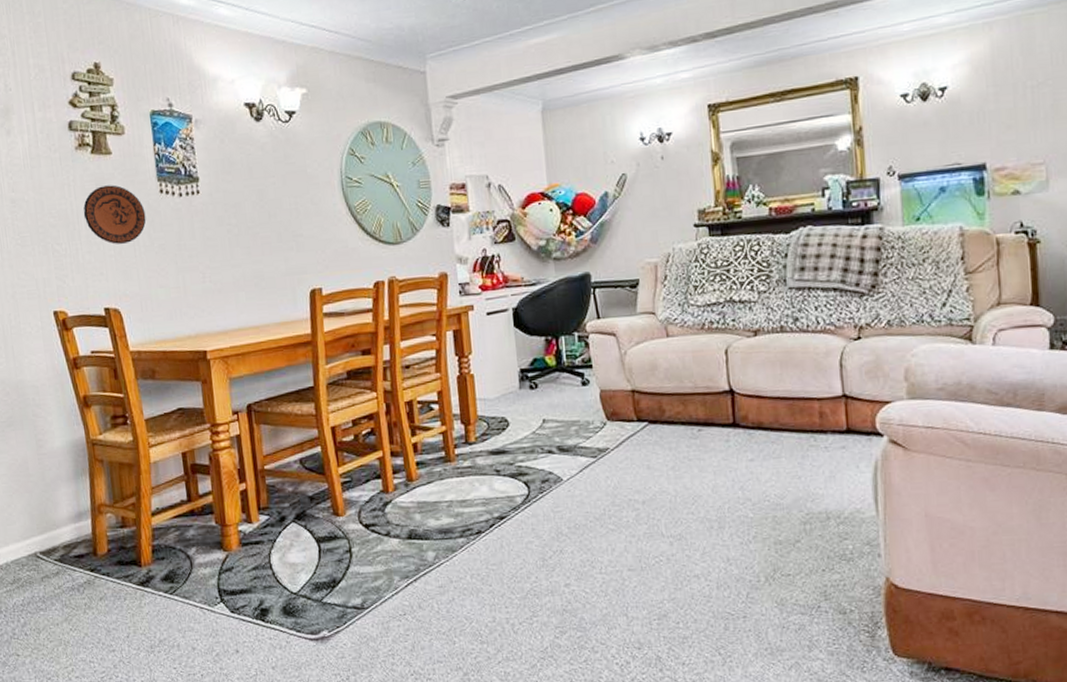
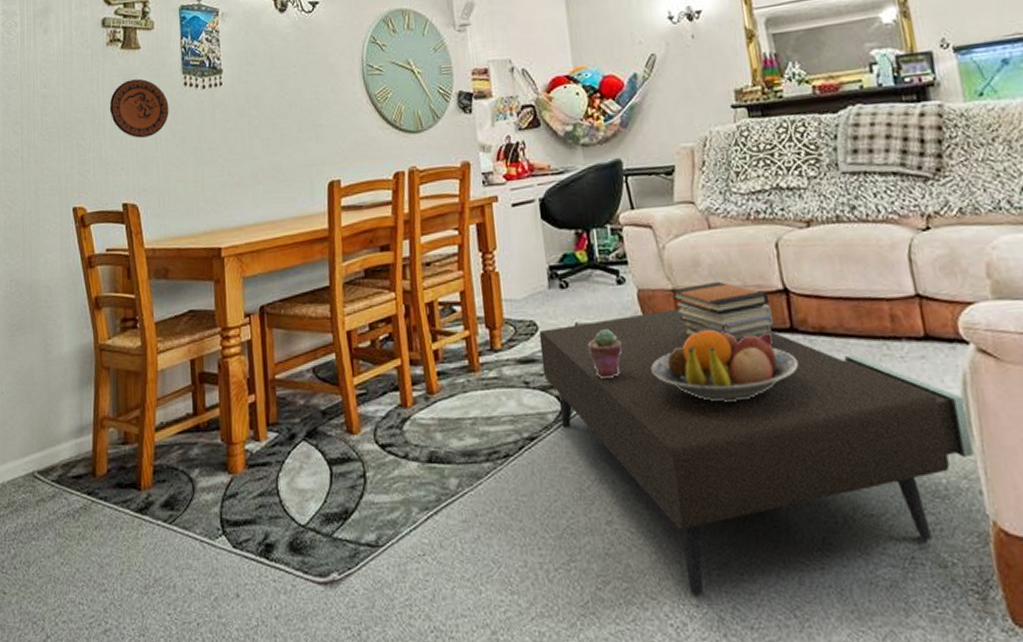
coffee table: none [509,407,877,640] -> present [538,309,974,595]
potted succulent: none [554,425,585,467] -> present [588,329,623,378]
fruit bowl: none [609,420,738,486] -> present [651,324,799,402]
book stack: none [631,383,718,436] -> present [672,281,773,342]

